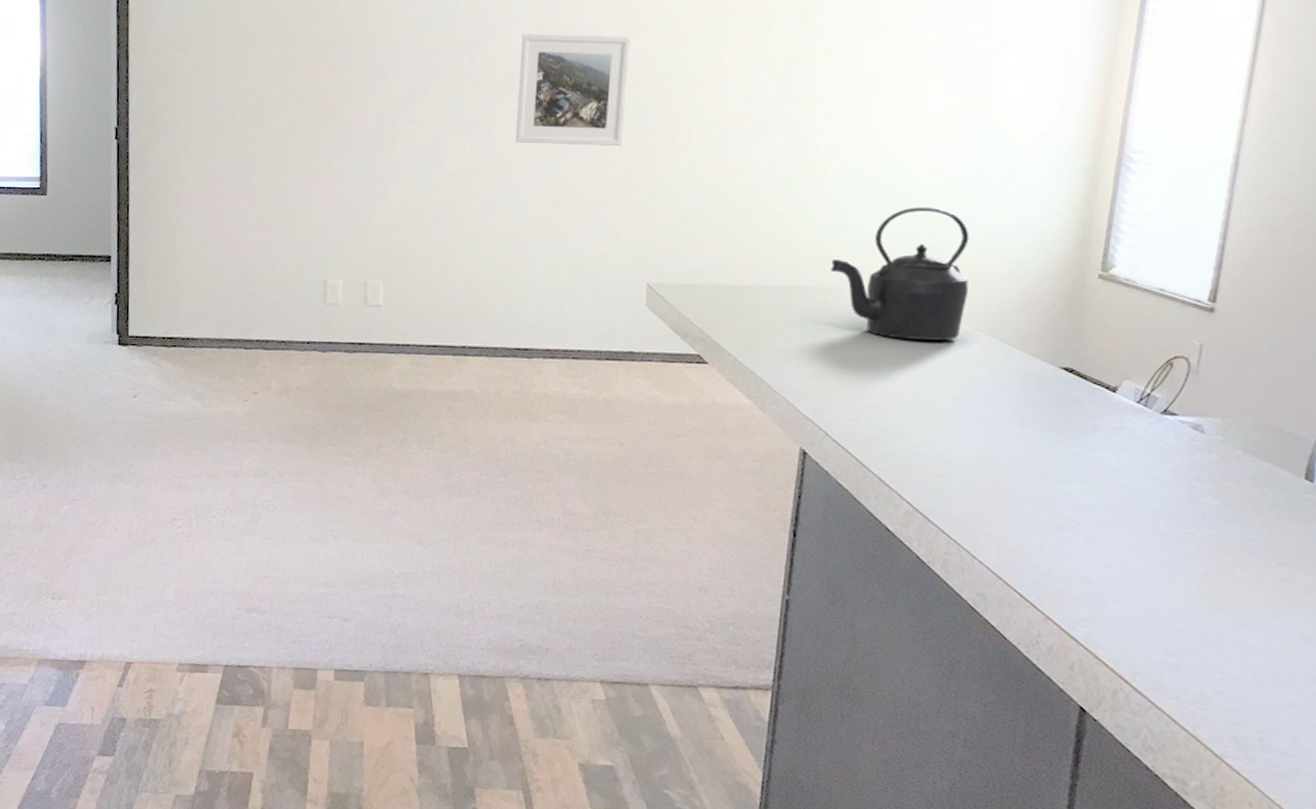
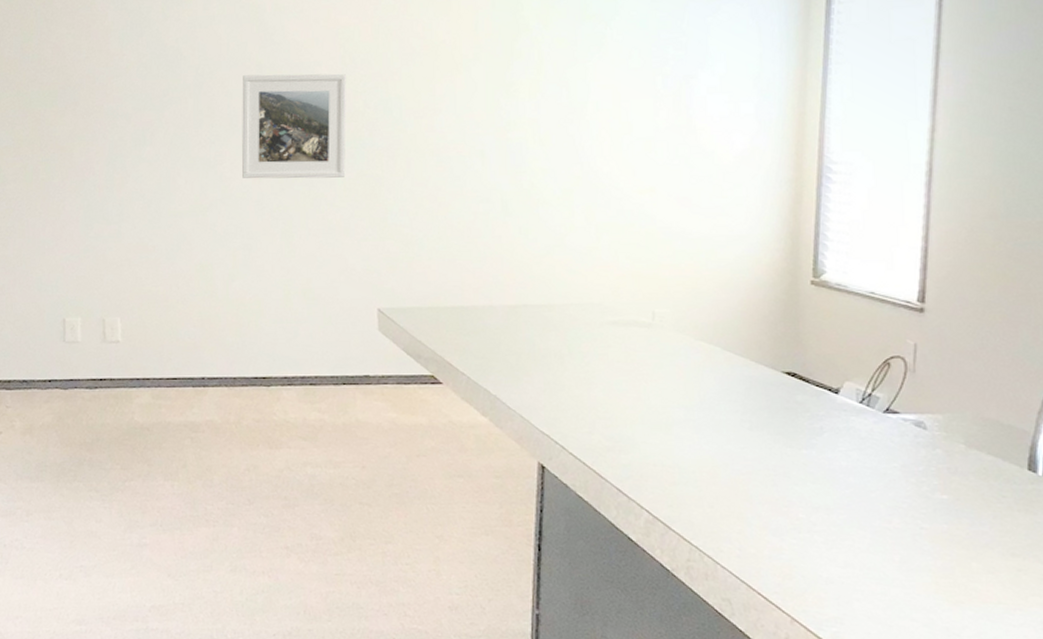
kettle: present [831,207,970,341] -> none [554,223,688,352]

